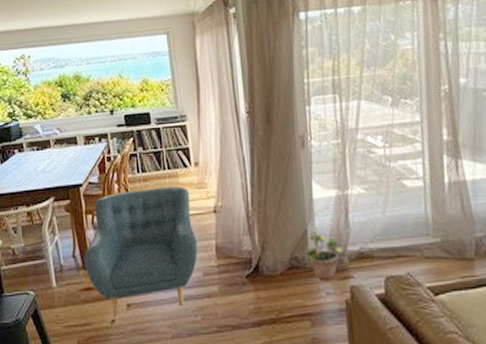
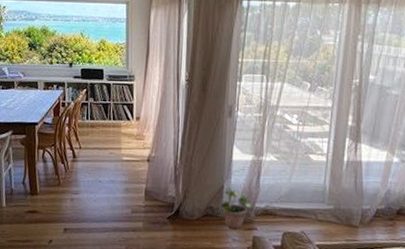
armchair: present [84,186,198,317] -> none [31,133,130,238]

